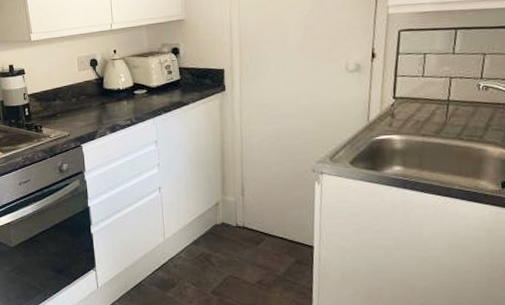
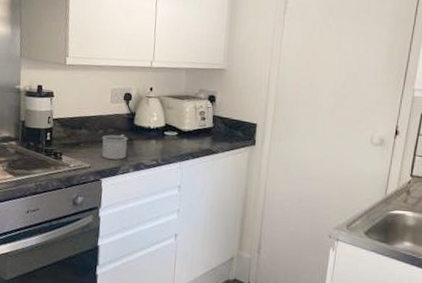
mug: none [76,100,101,125] -> present [101,134,128,160]

